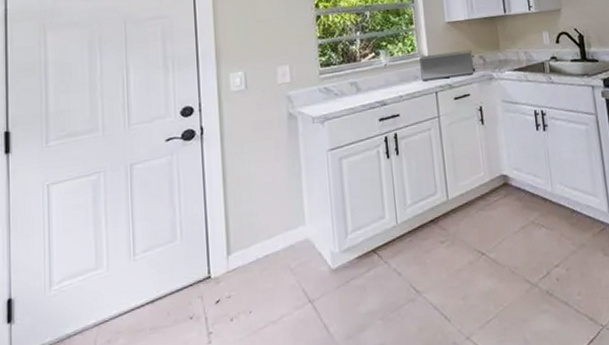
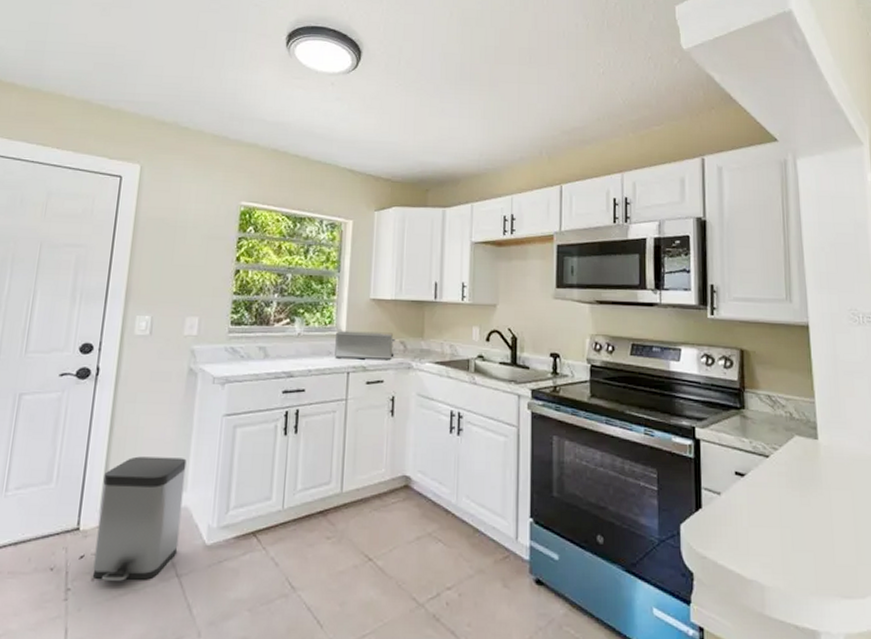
pedal bin: none [225,195,306,319] -> present [92,456,187,581]

